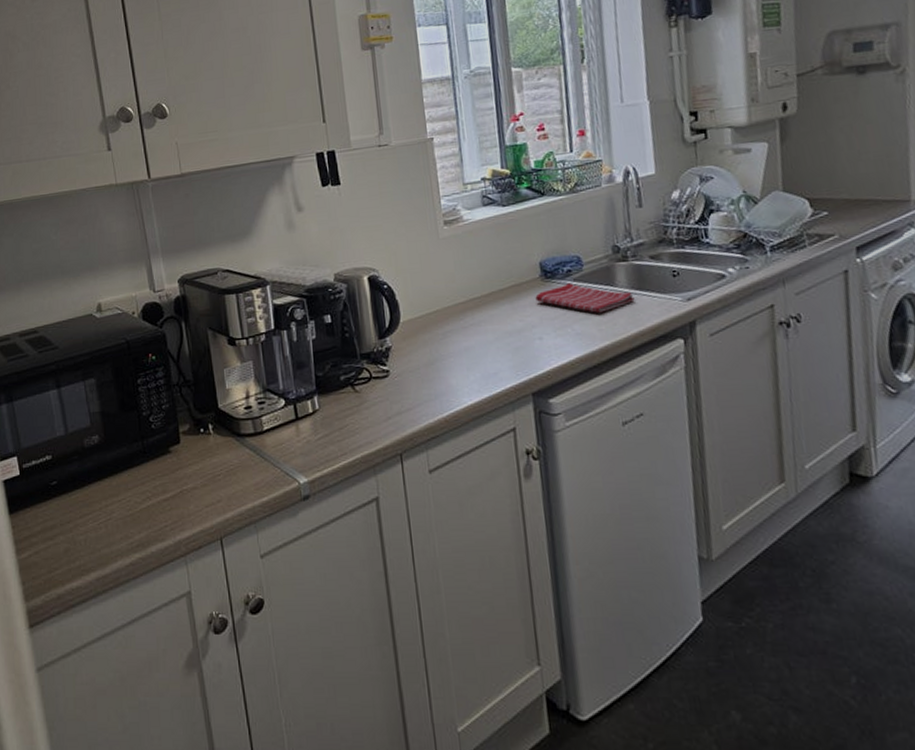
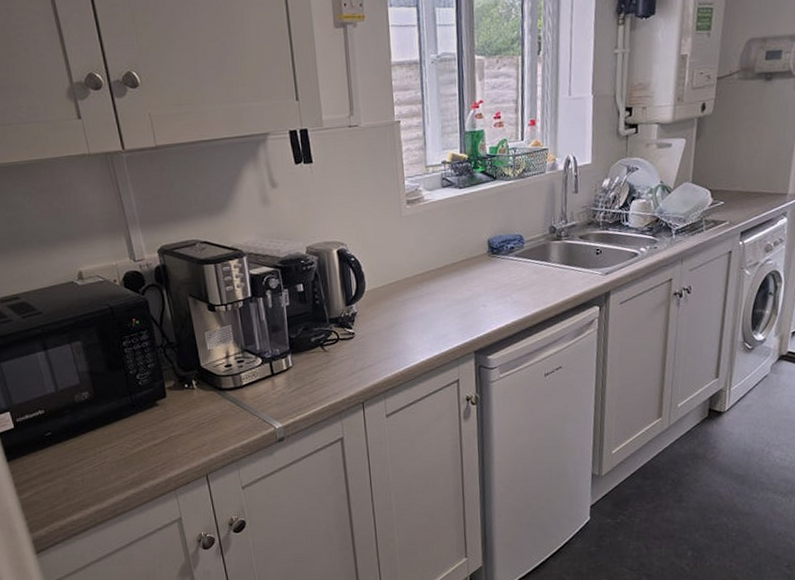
dish towel: present [535,283,635,313] -> none [482,258,564,284]

